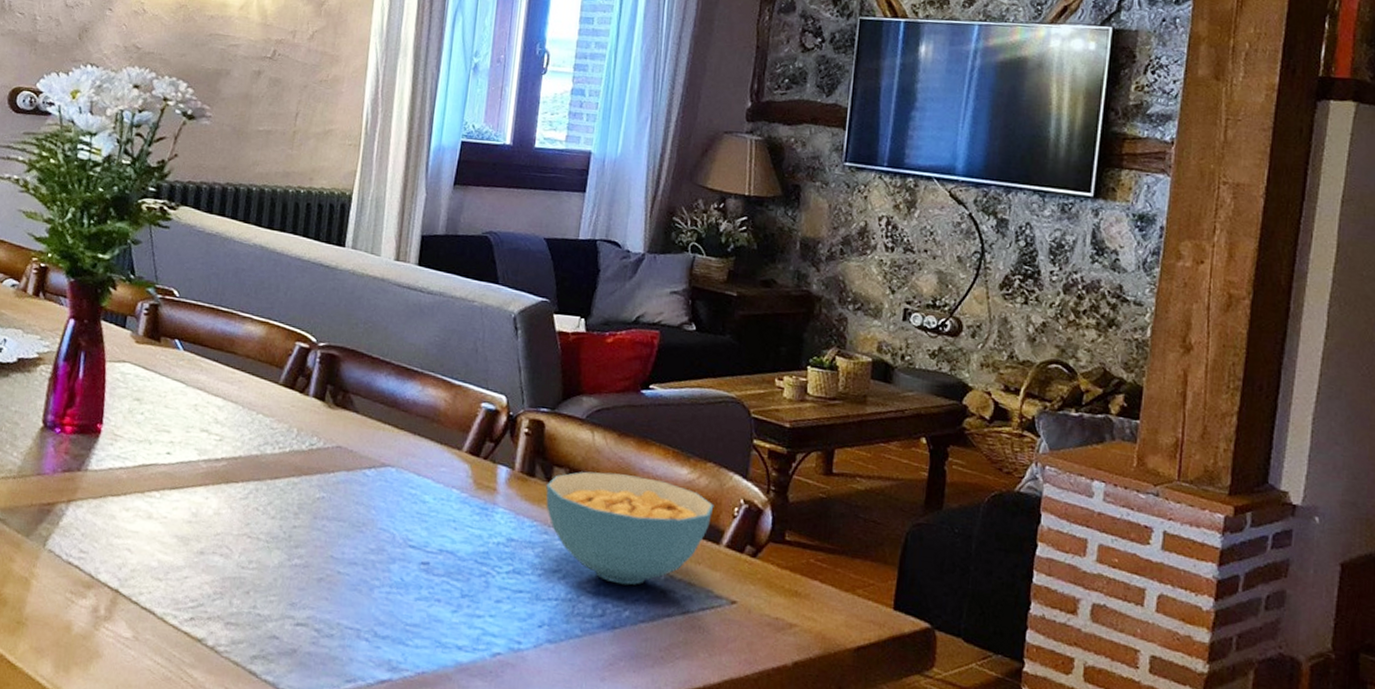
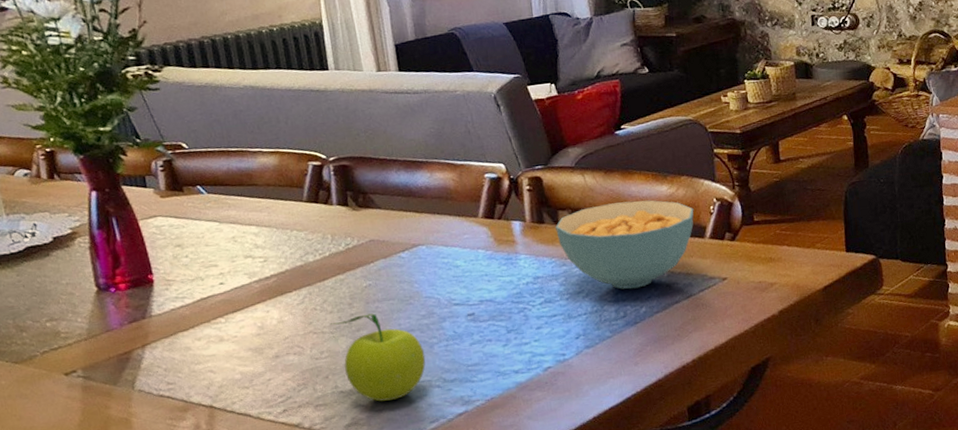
fruit: none [268,530,362,642] -> present [330,313,426,402]

